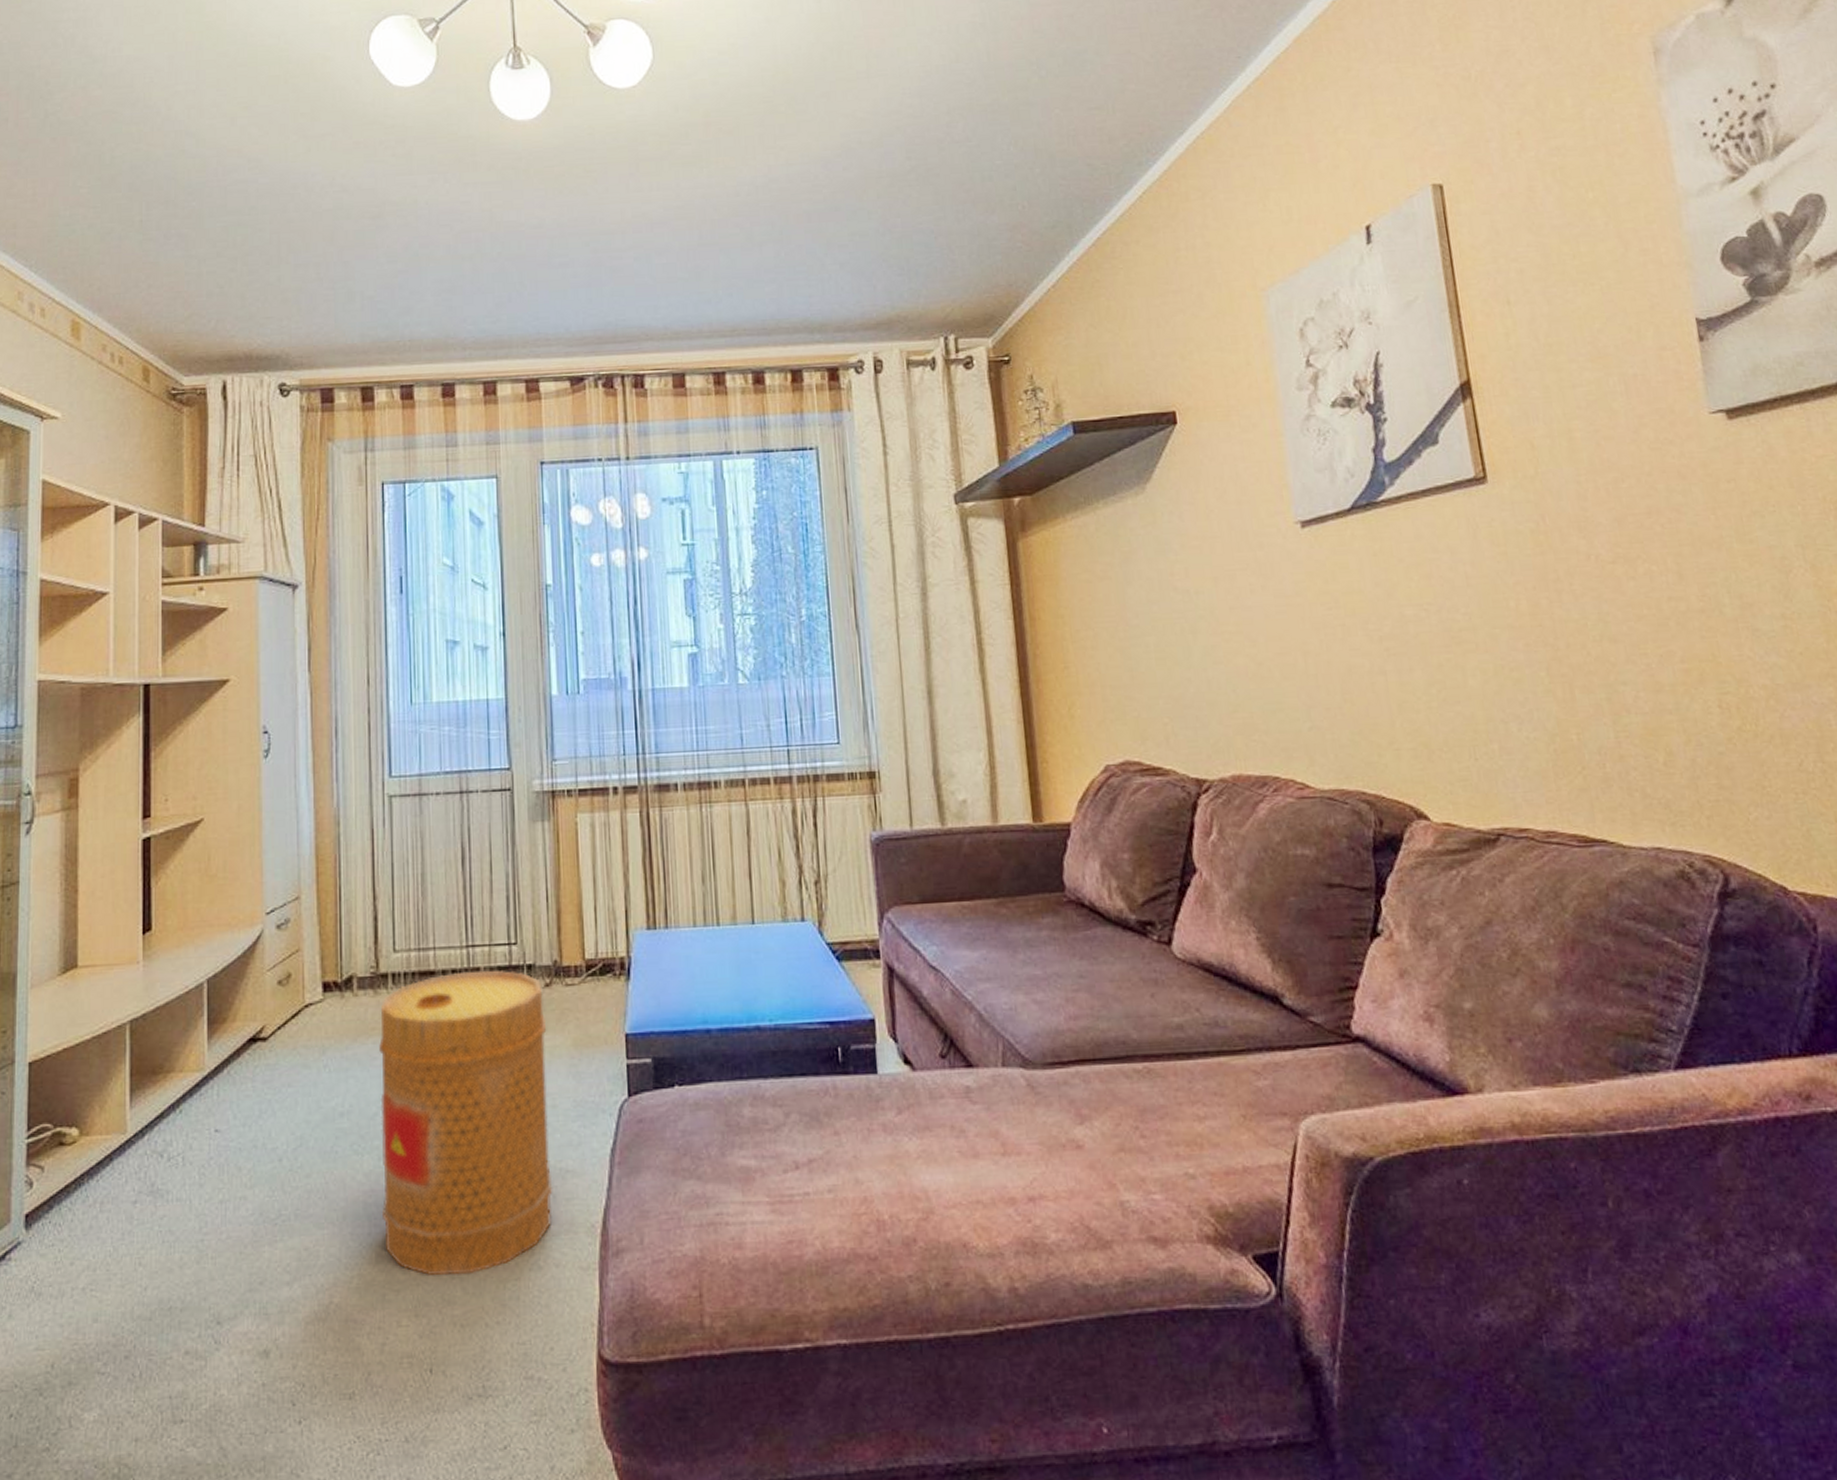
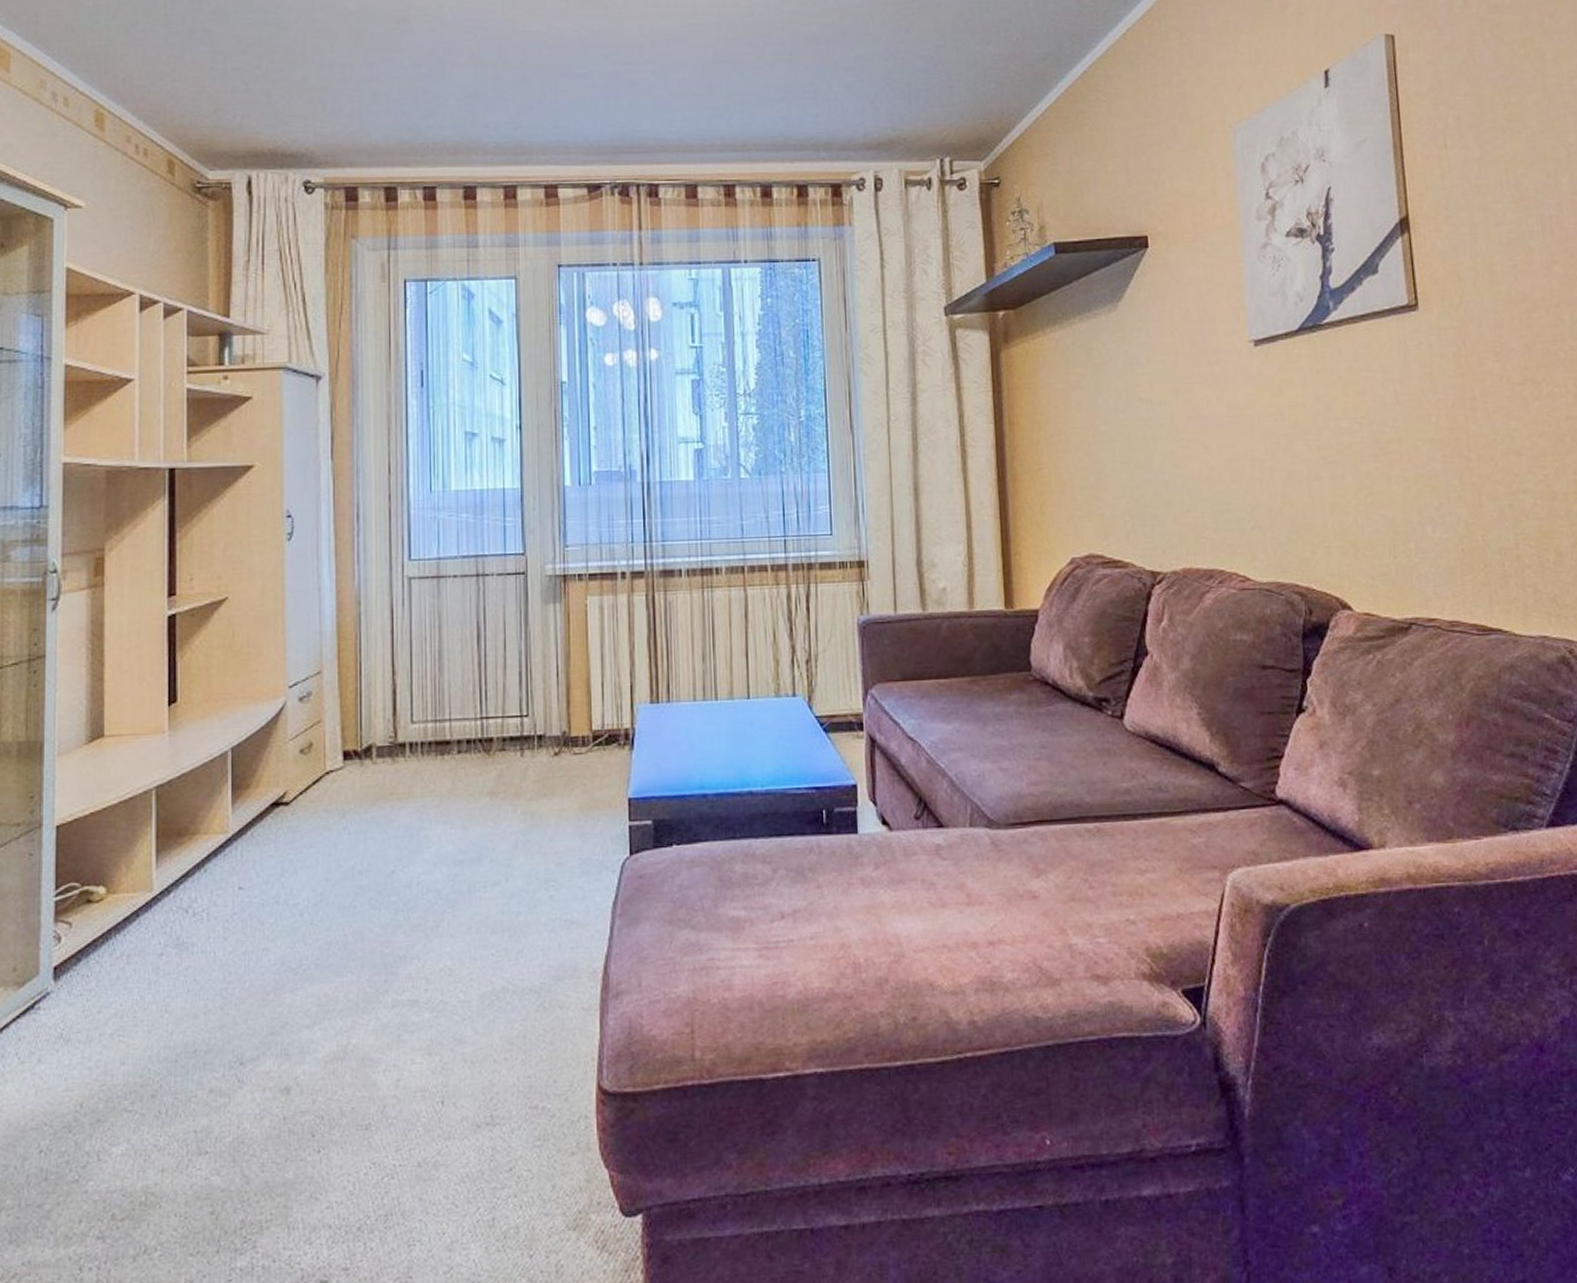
basket: present [379,970,553,1276] -> none [397,740,559,1018]

